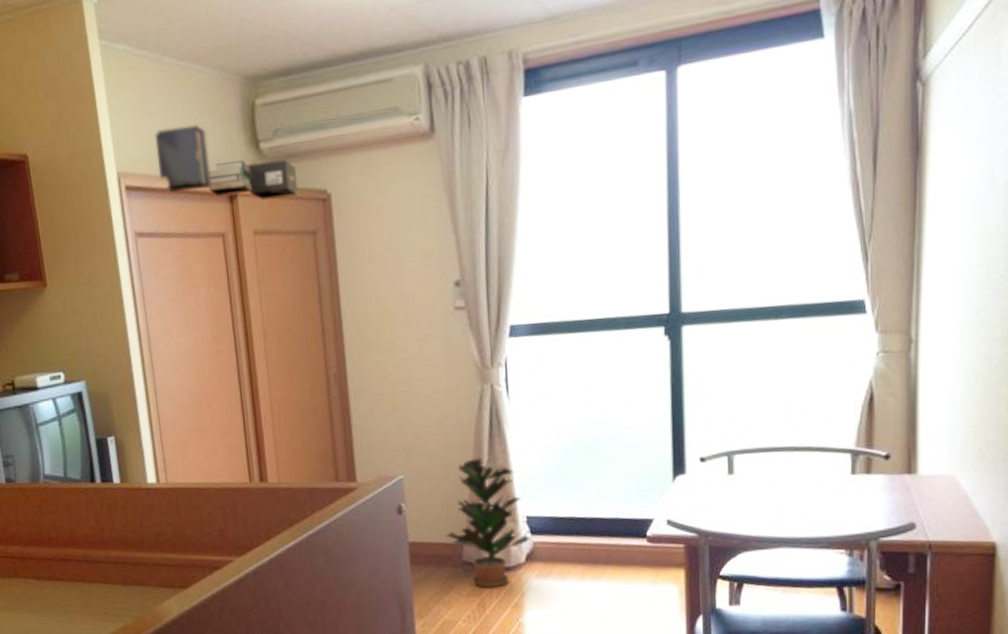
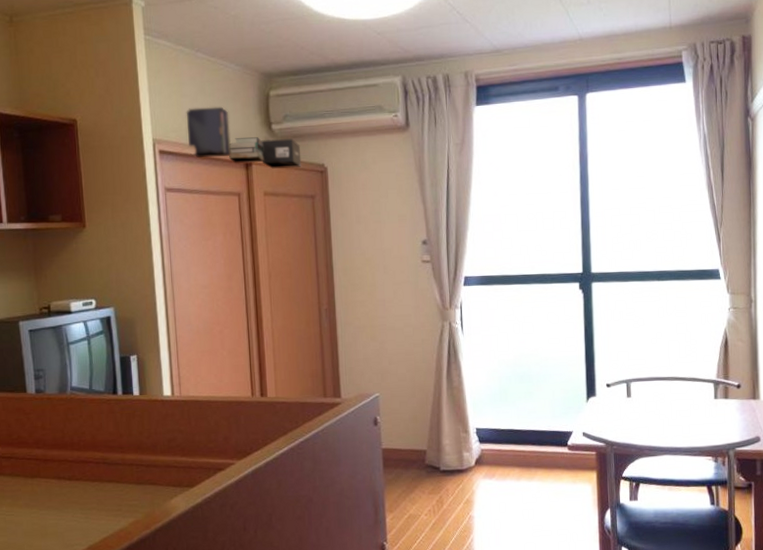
potted plant: present [447,457,531,588] -> none [413,379,479,487]

